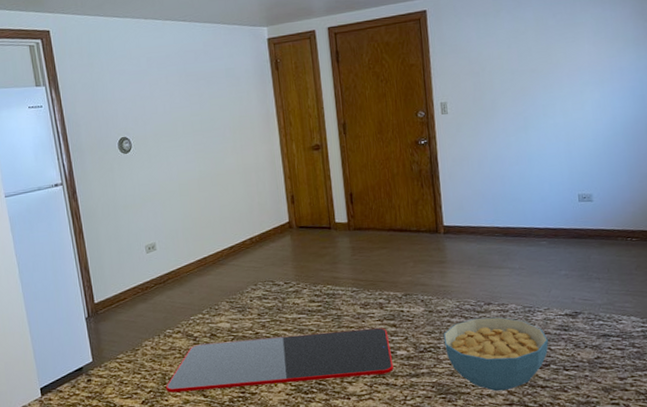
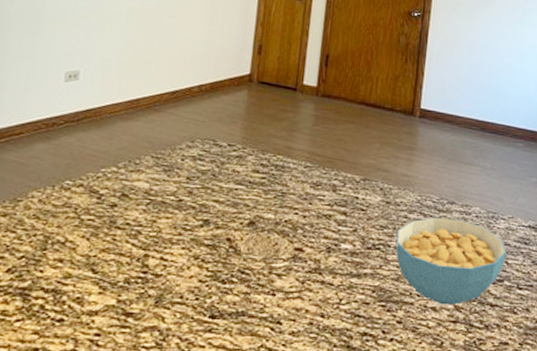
cutting board: present [165,327,394,393] -> none [43,204,336,270]

